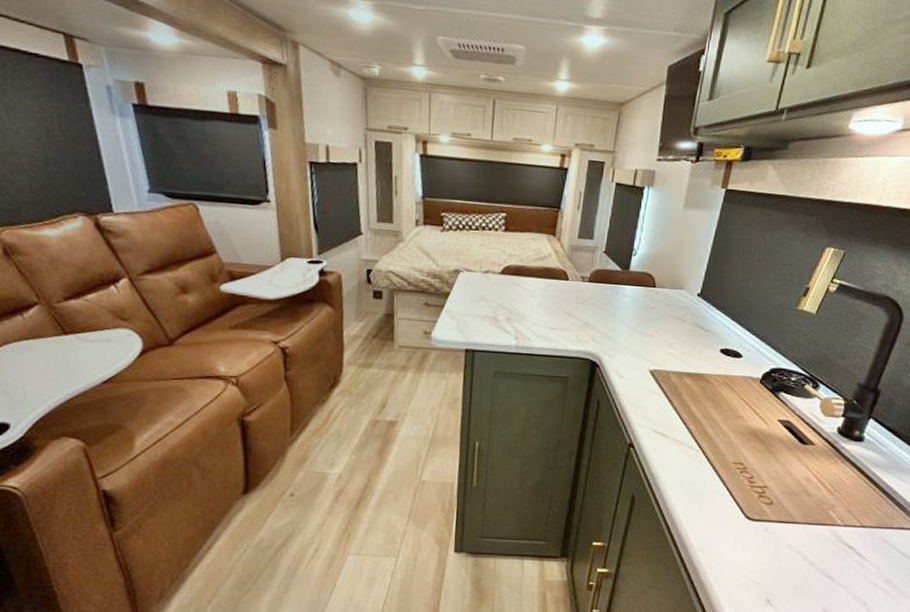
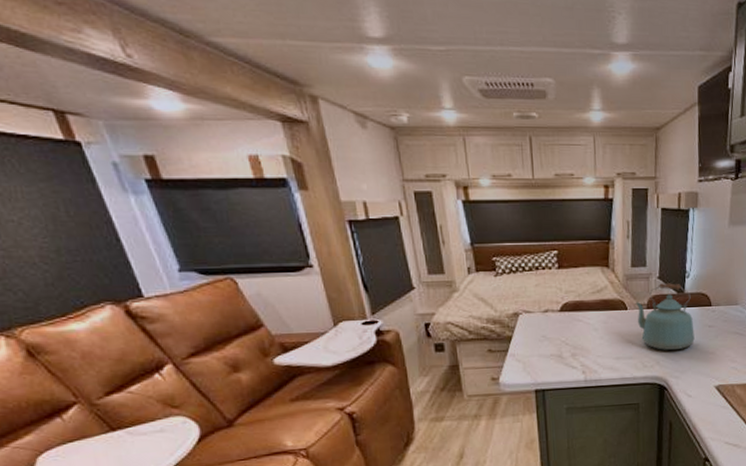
kettle: none [577,258,636,328] -> present [635,283,695,350]

